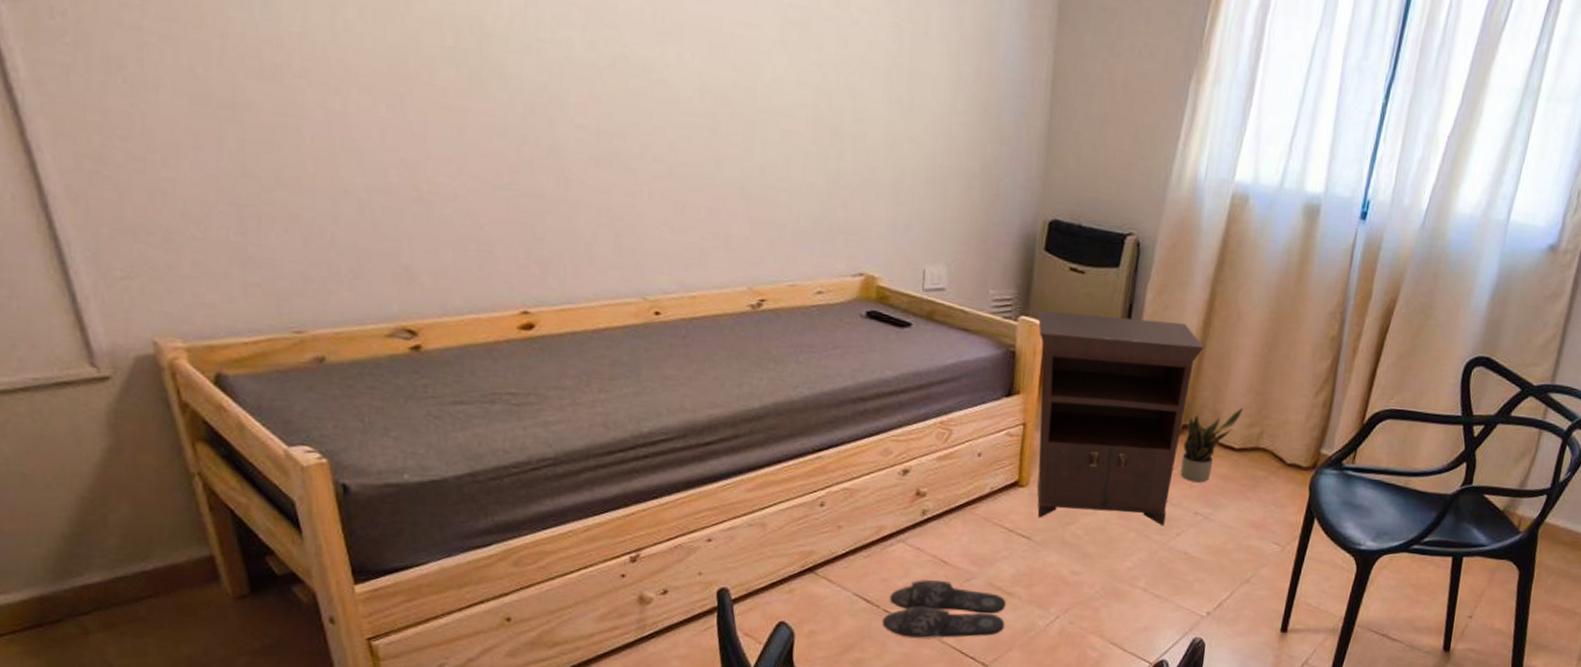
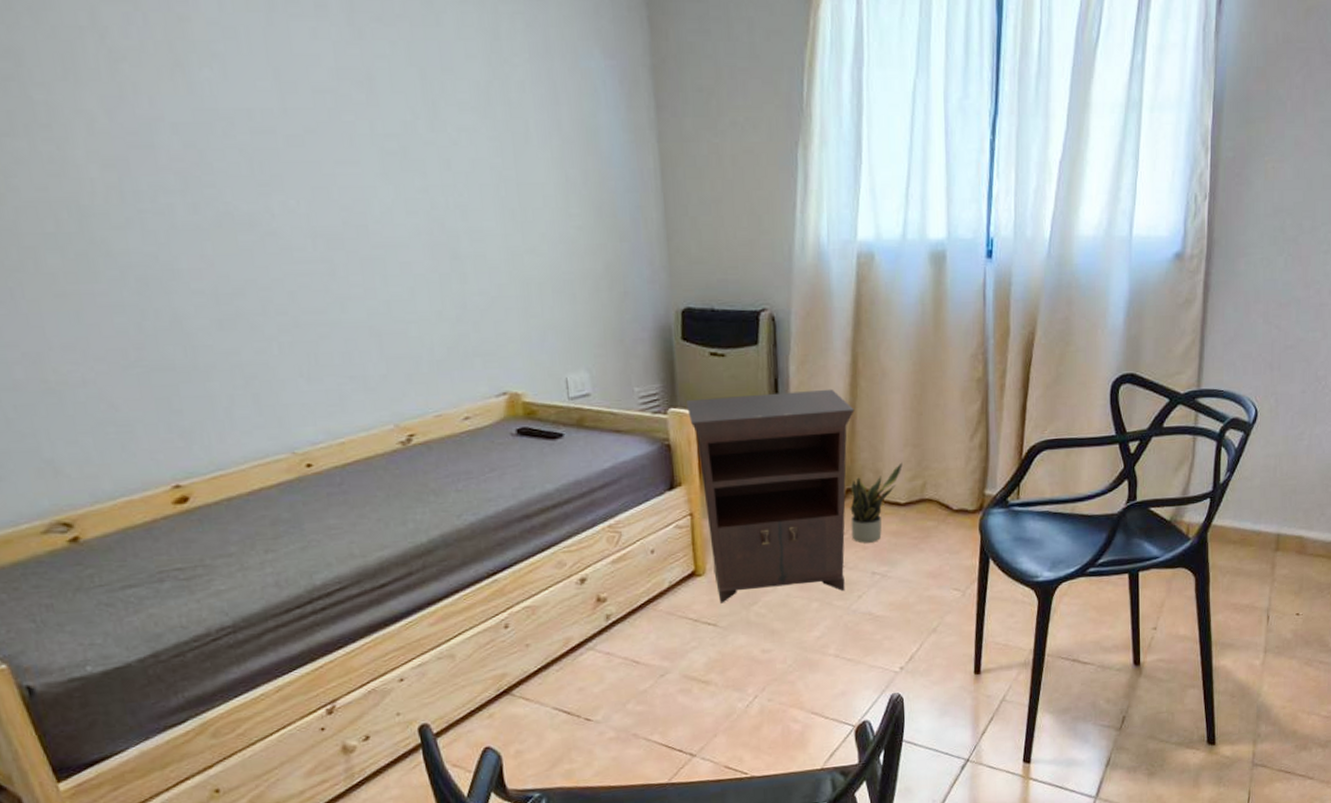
slippers: present [882,580,1005,638] -> none [585,680,706,741]

